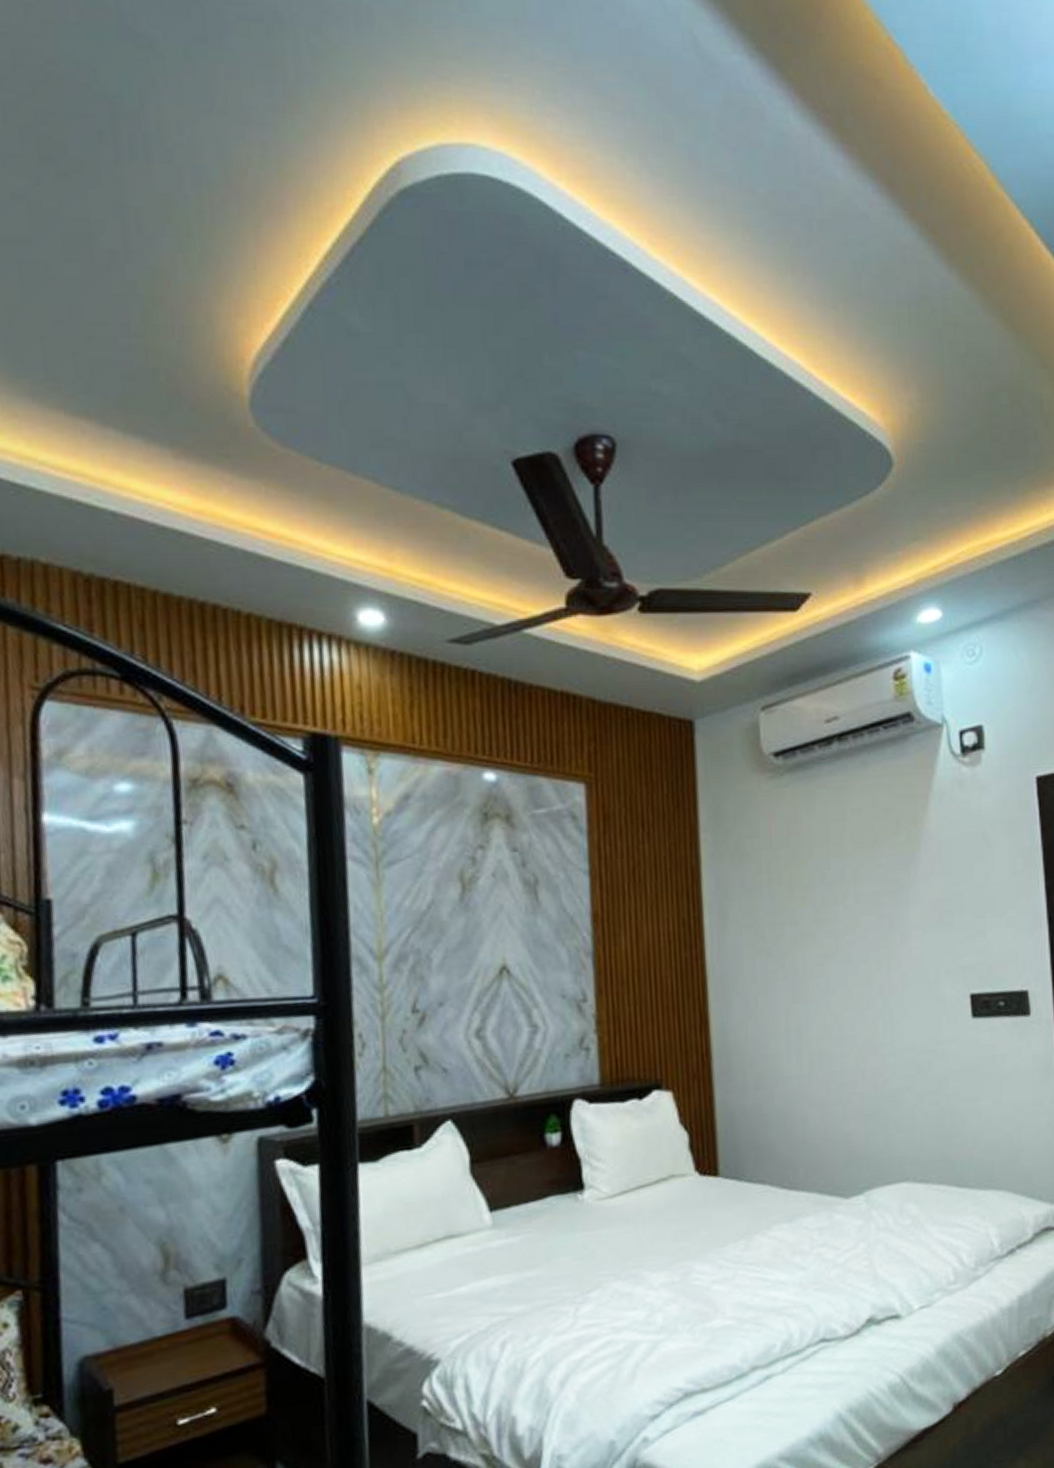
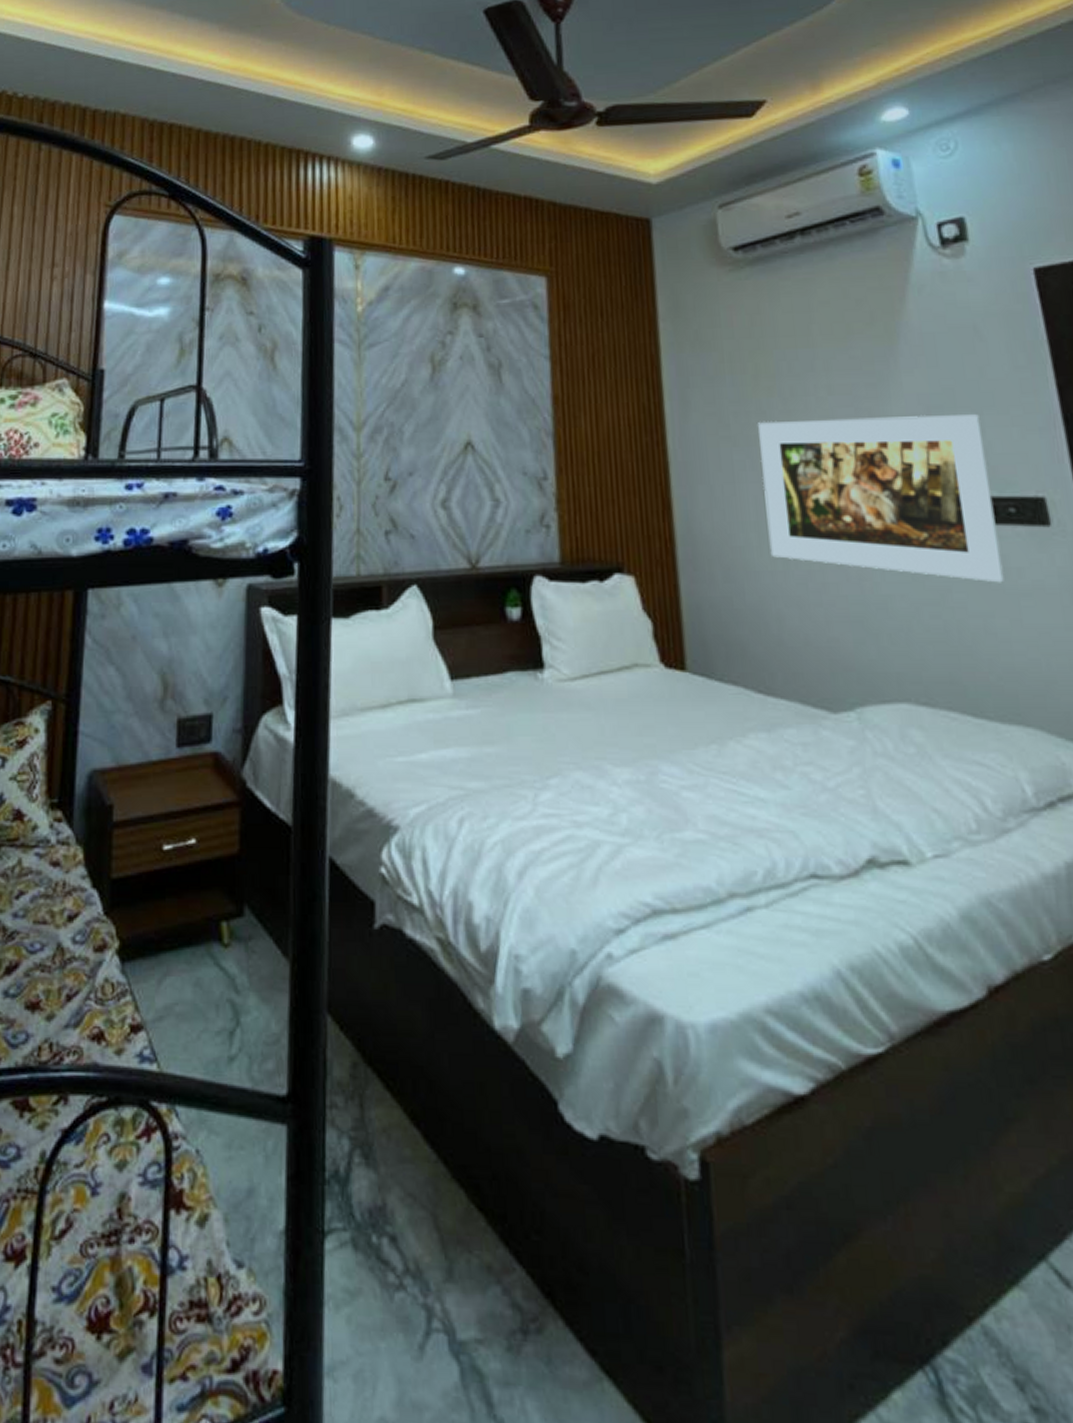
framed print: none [791,917,991,1070] -> present [758,414,1004,583]

